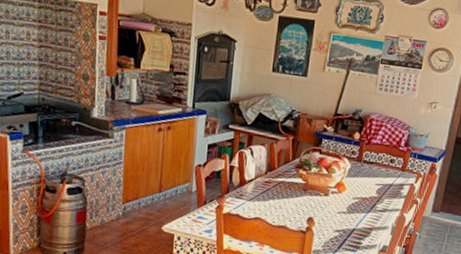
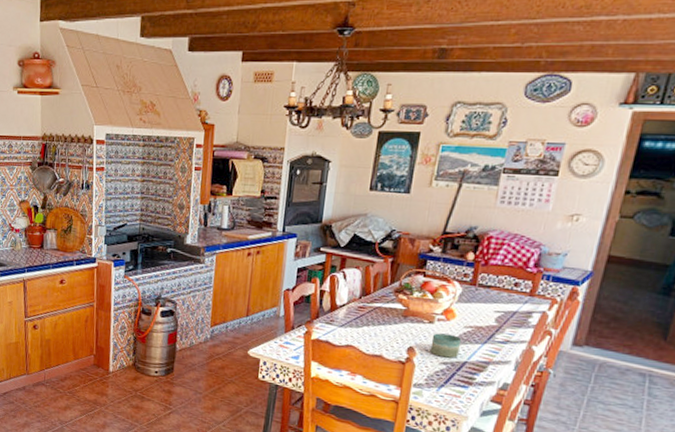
candle: none [326,204,351,226] -> present [430,333,462,358]

